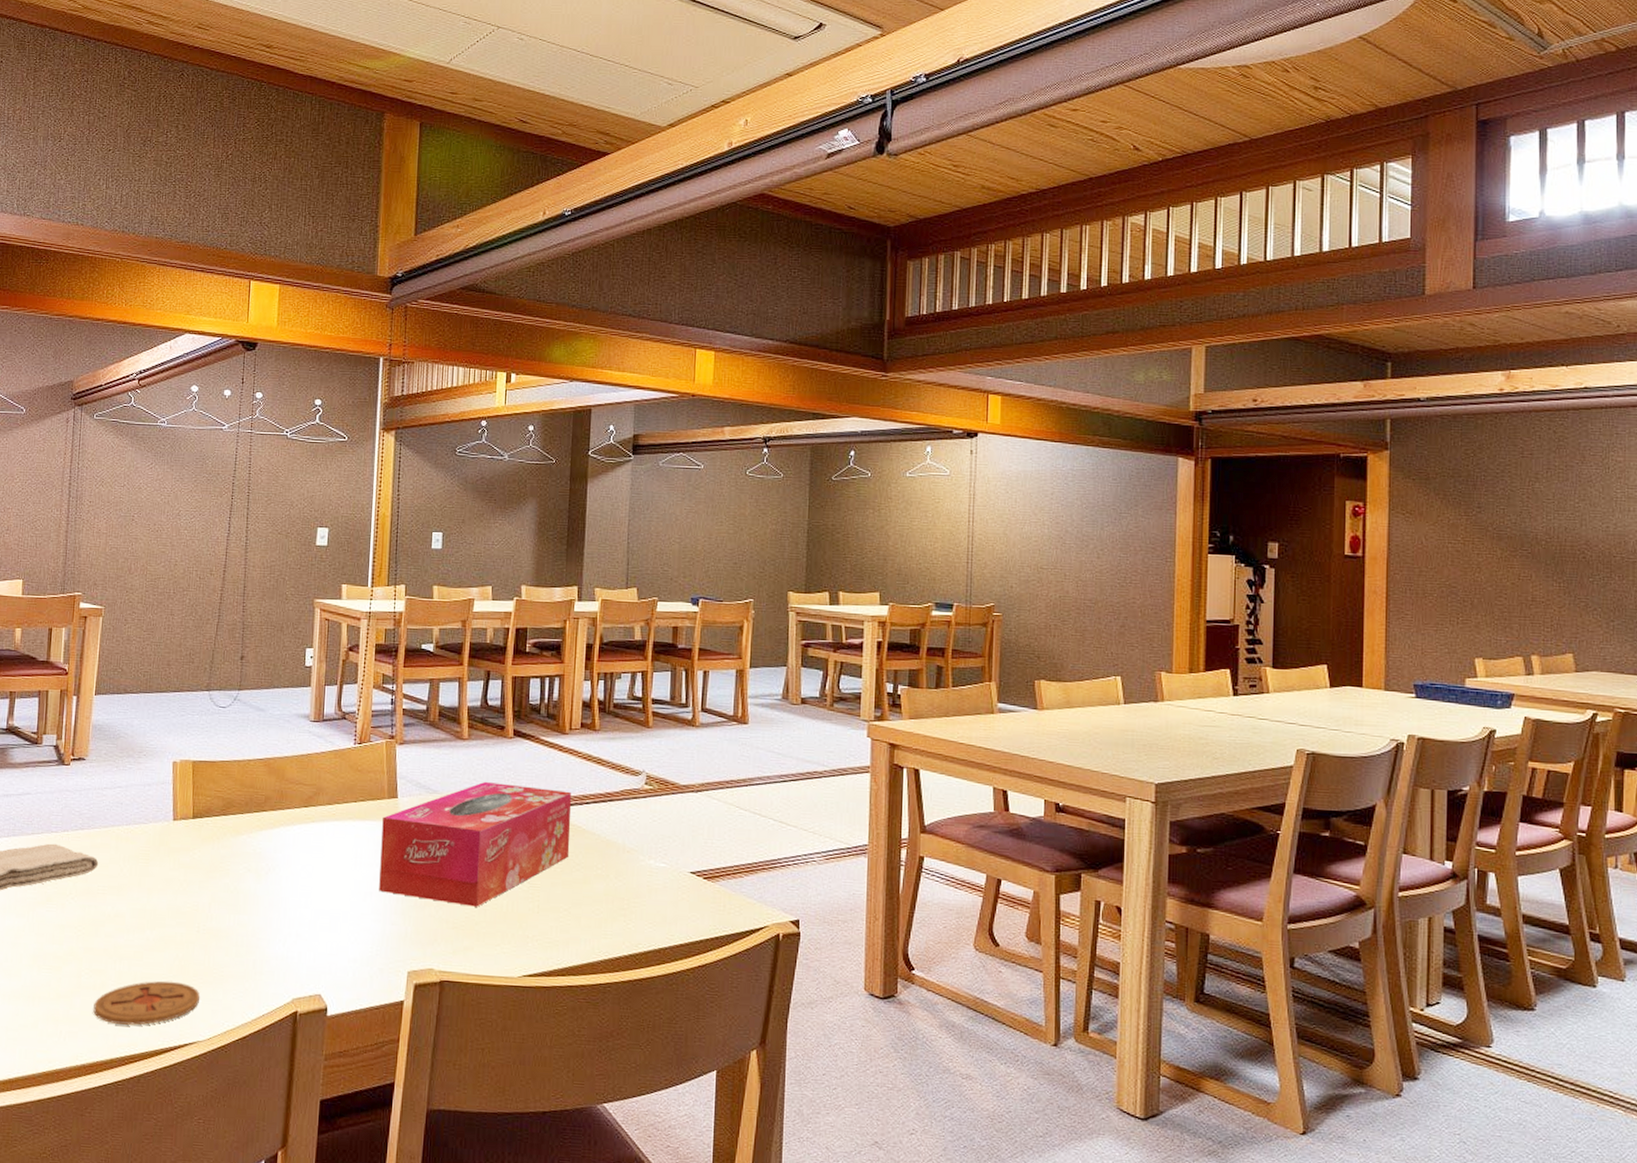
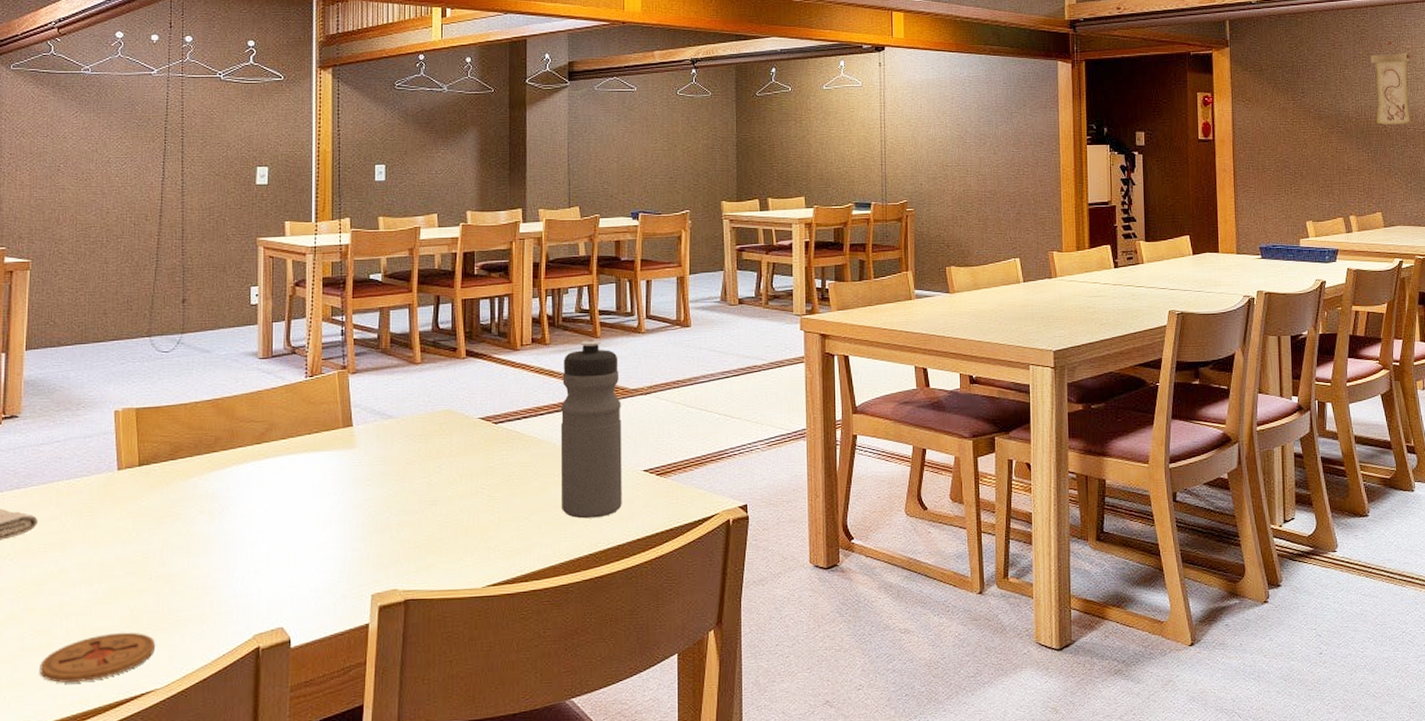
tissue box: present [379,781,572,907] -> none [338,402,527,525]
water bottle: none [603,729,671,918] -> present [560,340,622,519]
wall scroll: none [1568,452,1621,551] -> present [1370,41,1411,125]

